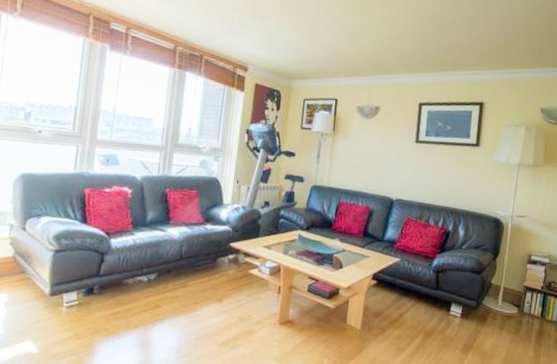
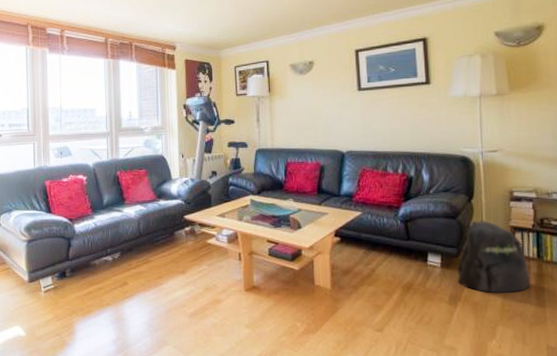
backpack: none [473,277,533,346] -> present [458,219,531,294]

